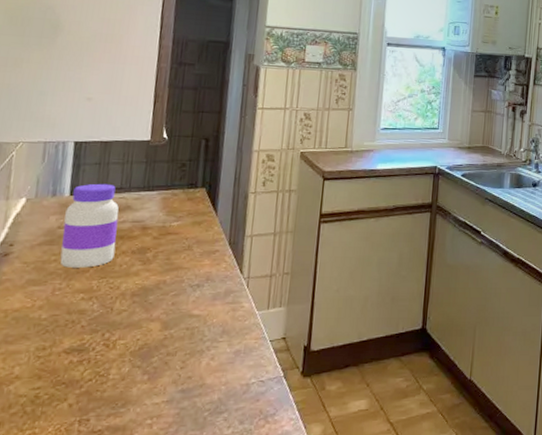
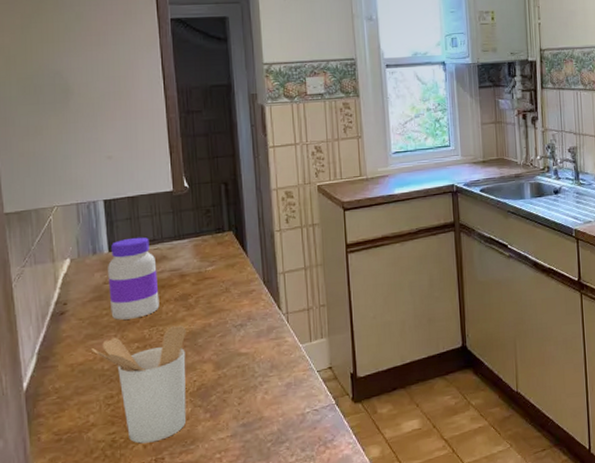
utensil holder: none [31,279,139,402] -> present [91,325,187,444]

